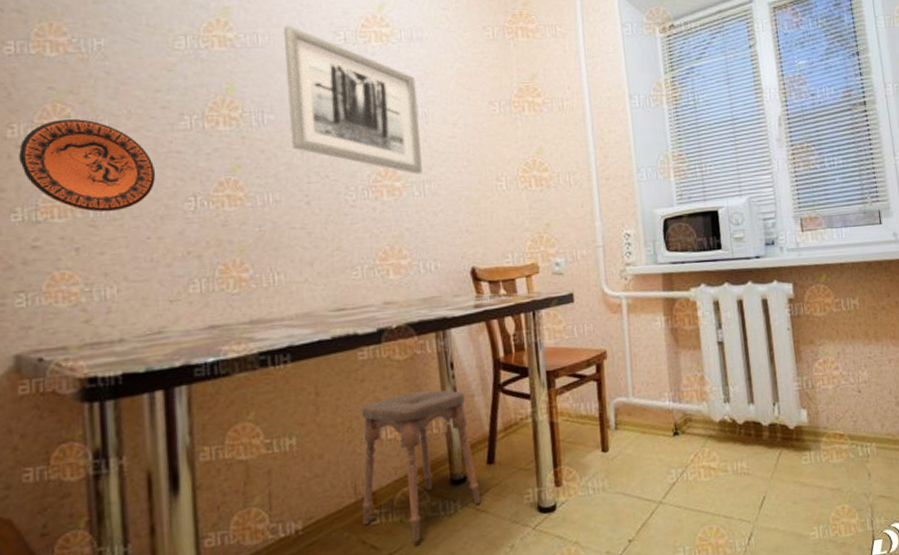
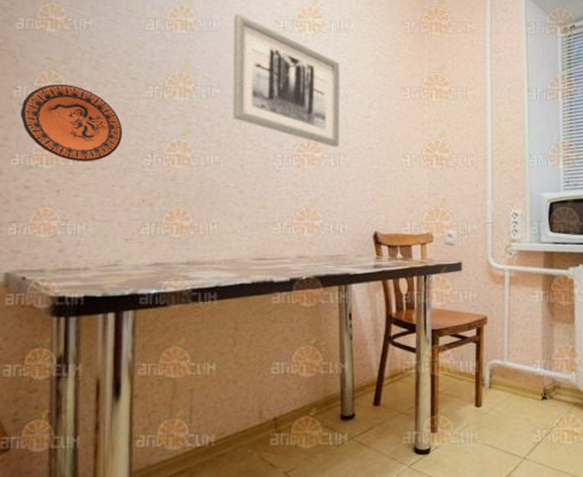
stool: present [360,389,480,542] -> none [264,335,364,465]

